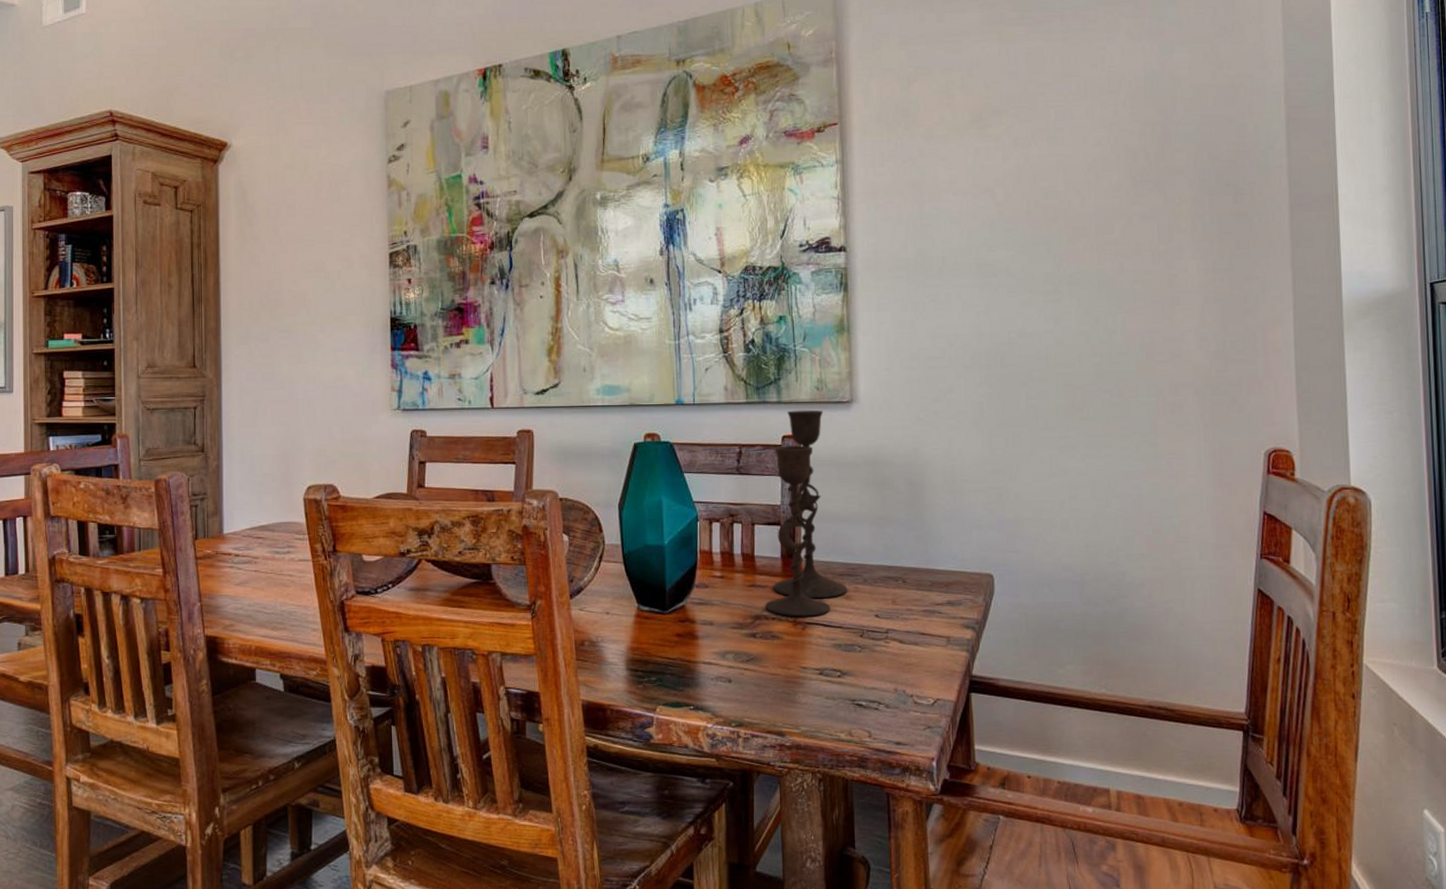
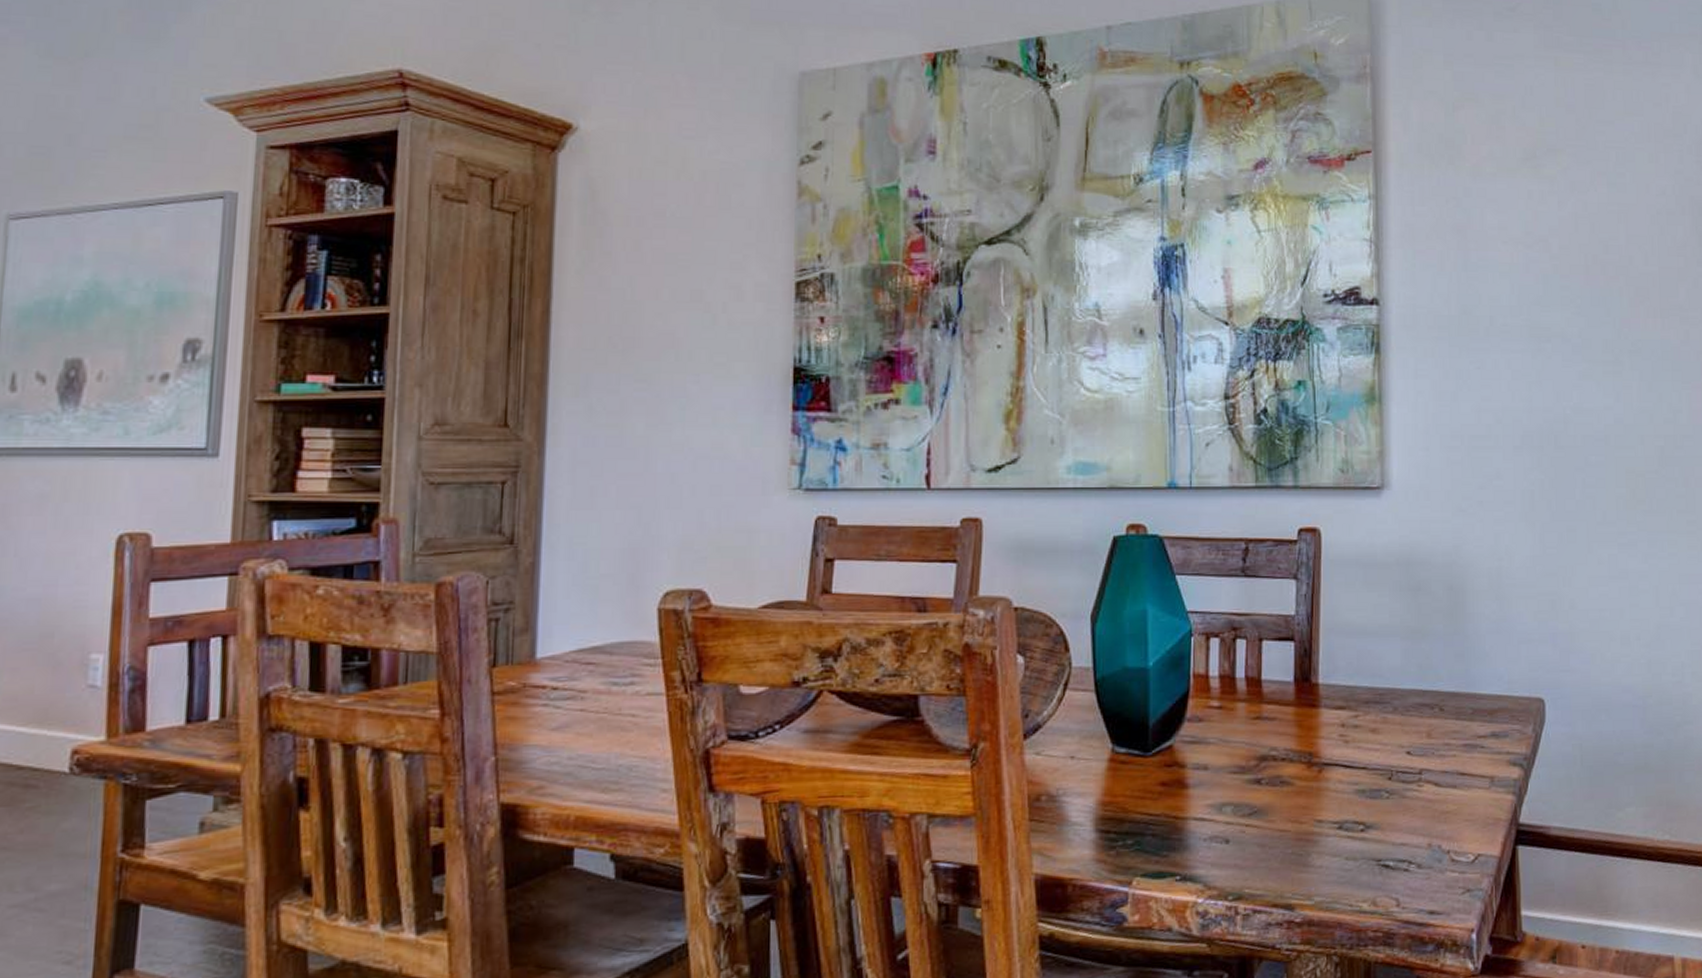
candlestick: present [765,410,848,617] -> none [1274,497,1374,757]

